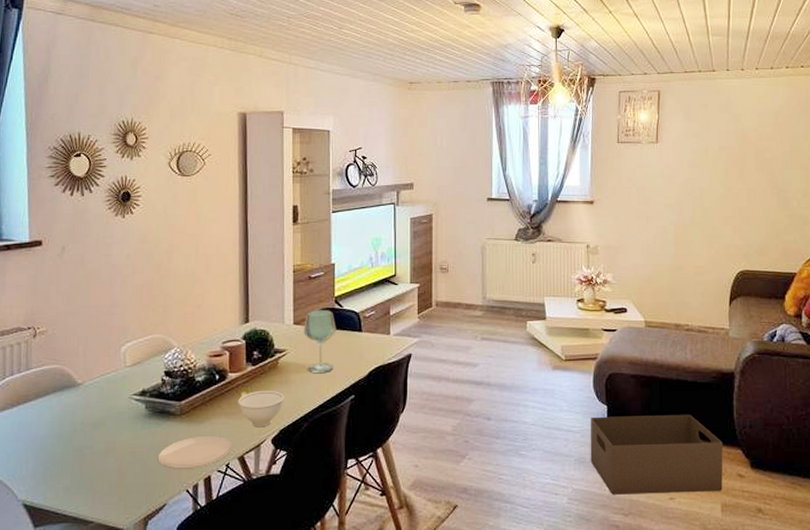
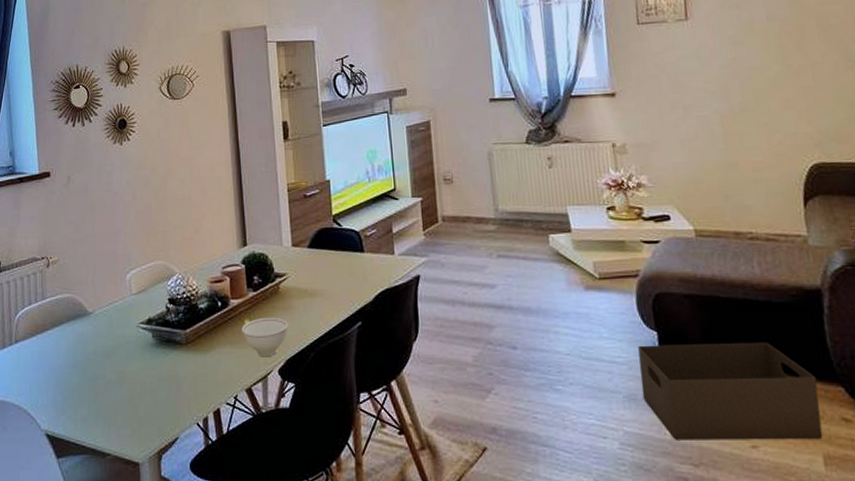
plate: present [157,435,232,469] -> none [167,365,239,401]
wine glass: present [303,310,336,374] -> none [302,230,337,299]

